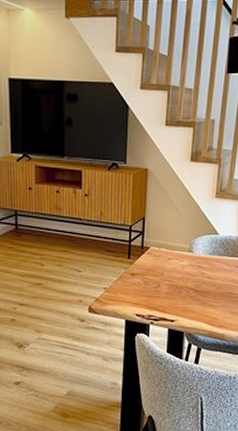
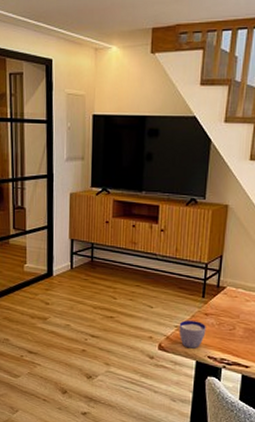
cup: none [107,282,133,308] -> present [179,320,206,349]

